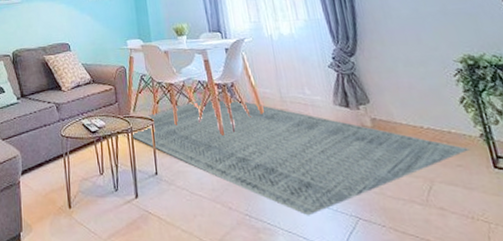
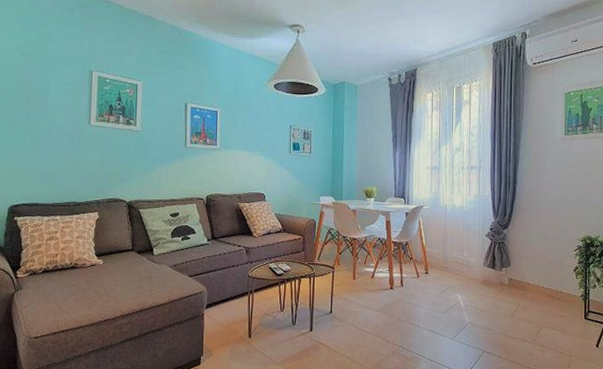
rug: present [131,97,470,216] -> none [312,252,572,349]

